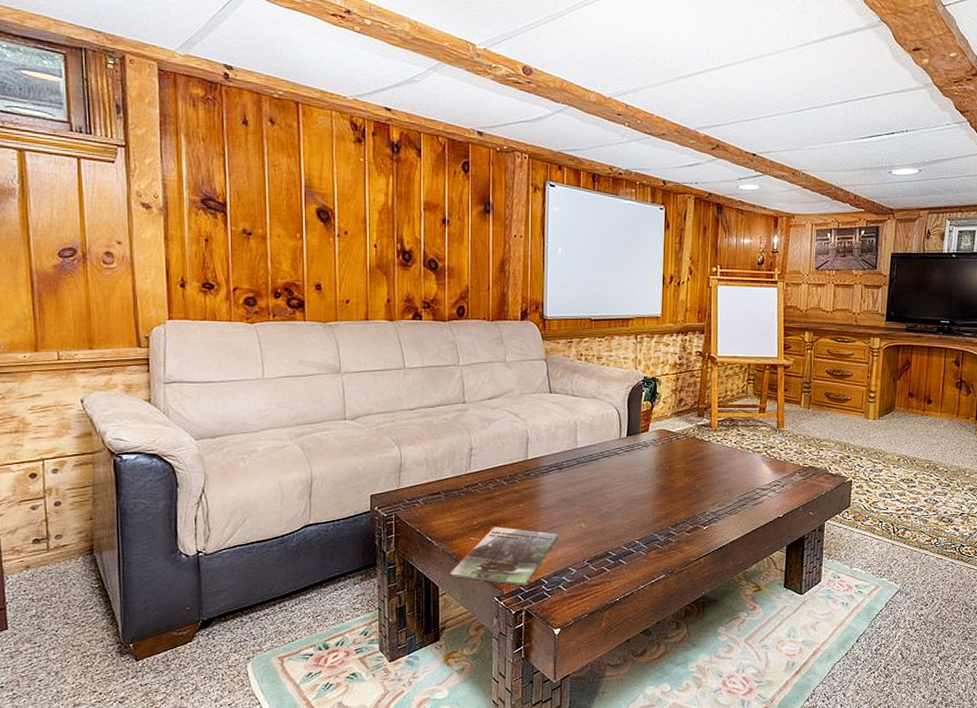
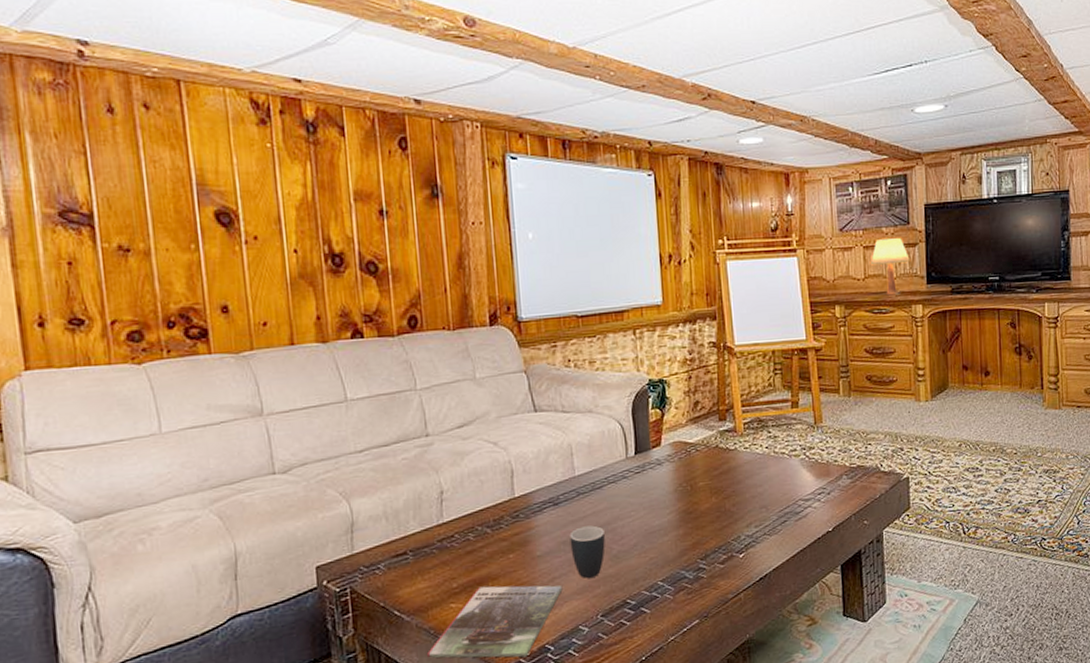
mug: none [568,489,596,530] -> present [569,525,606,578]
table lamp: none [840,279,873,328] -> present [871,237,910,296]

